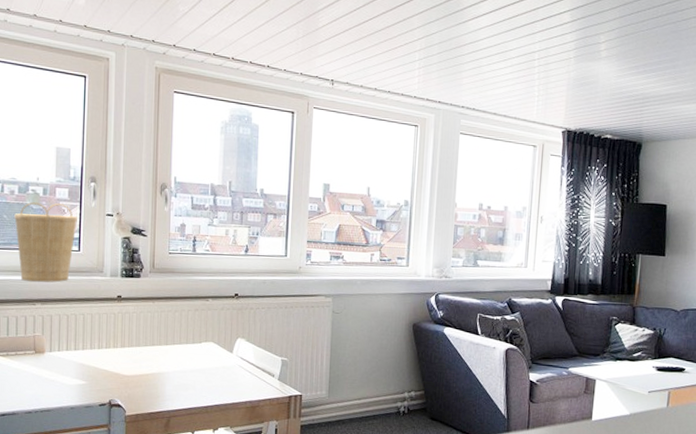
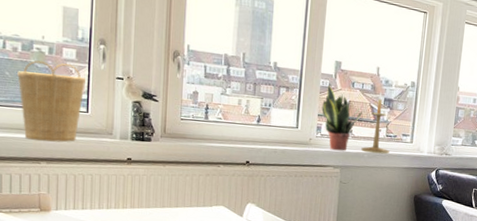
potted plant: none [311,208,354,279] -> present [322,84,363,152]
candlestick: none [354,213,384,280] -> present [361,91,390,155]

